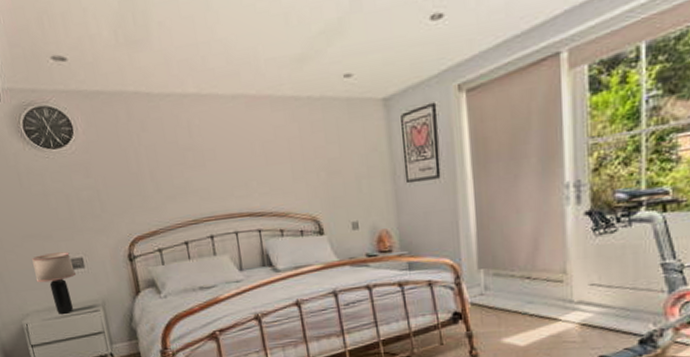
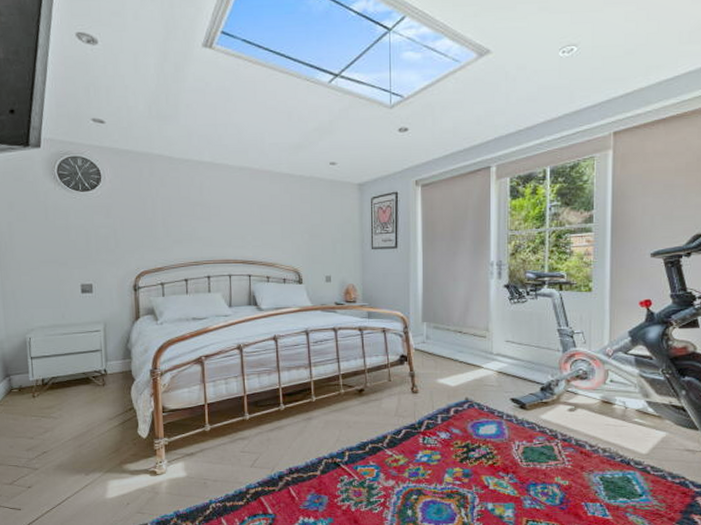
table lamp: present [32,251,76,314] -> none [45,278,83,331]

